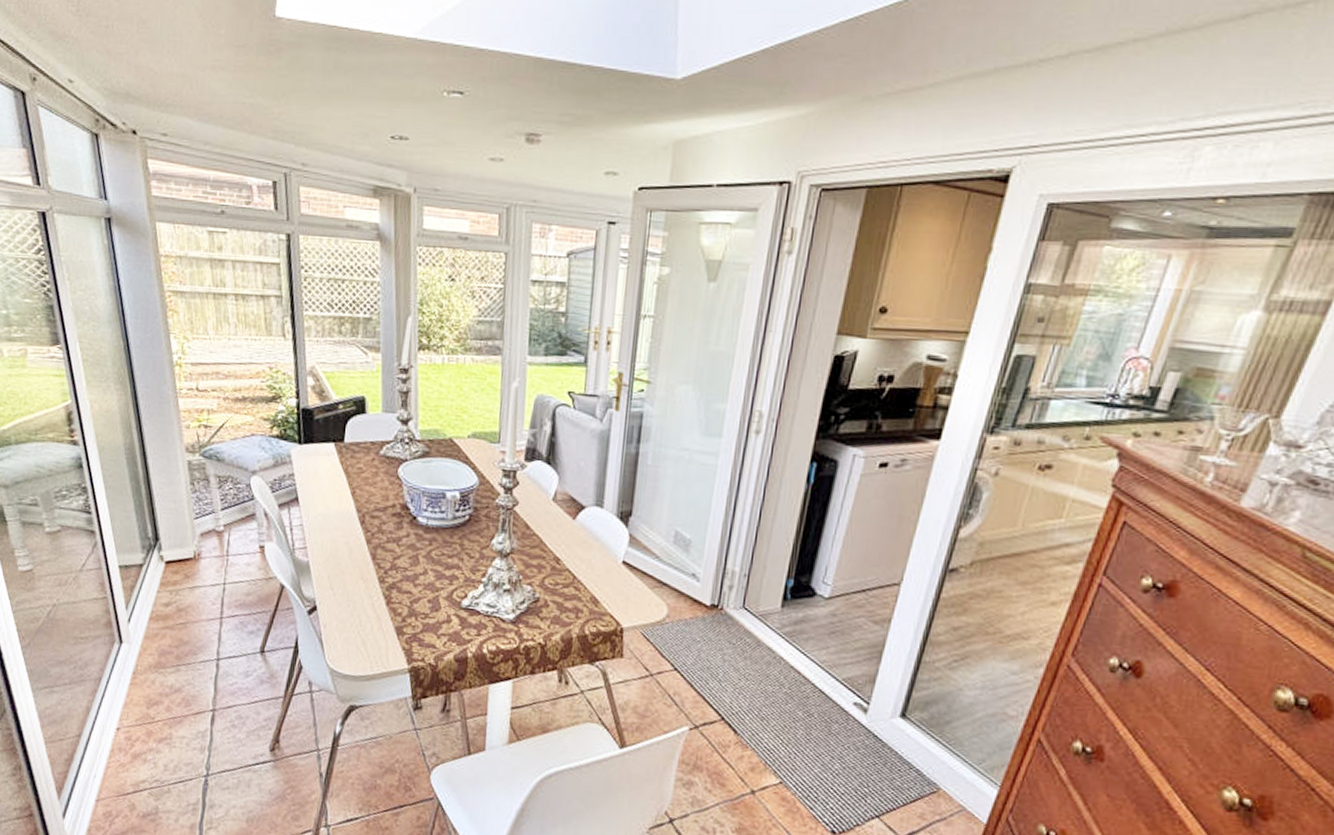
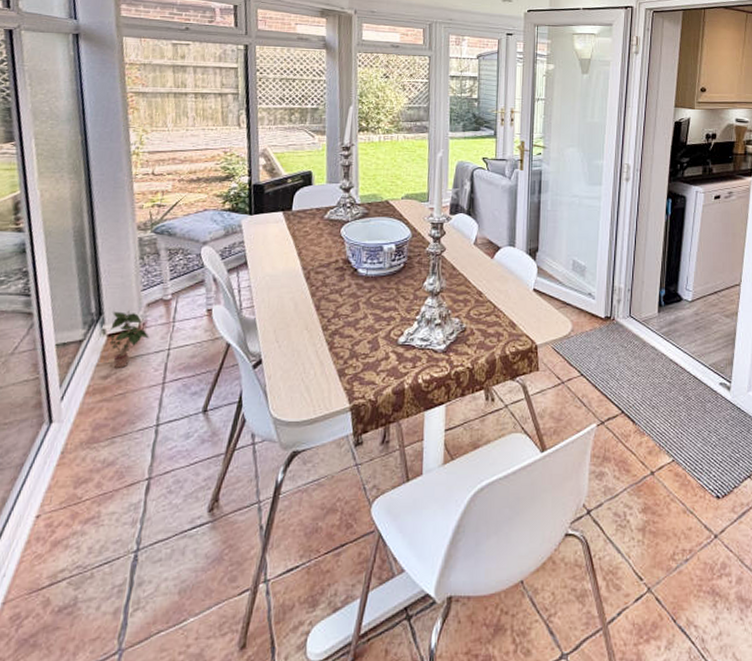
potted plant: none [168,538,205,598] -> present [110,310,149,368]

